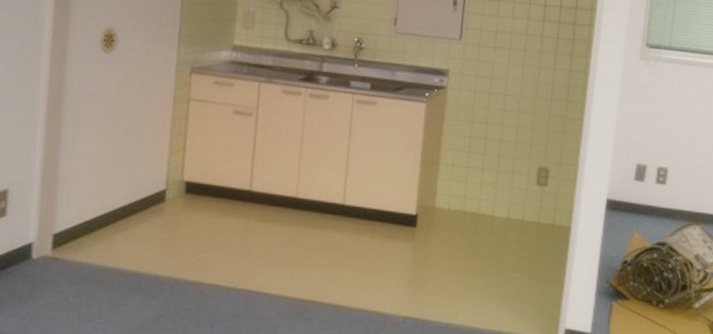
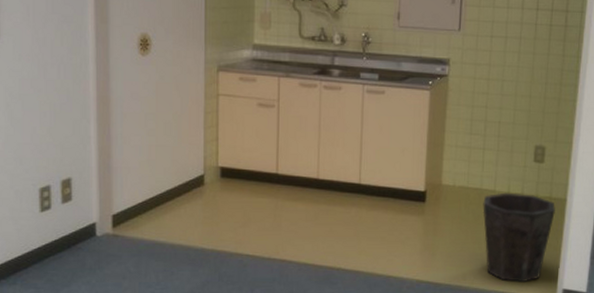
waste bin: none [479,218,559,320] -> present [482,192,555,282]

